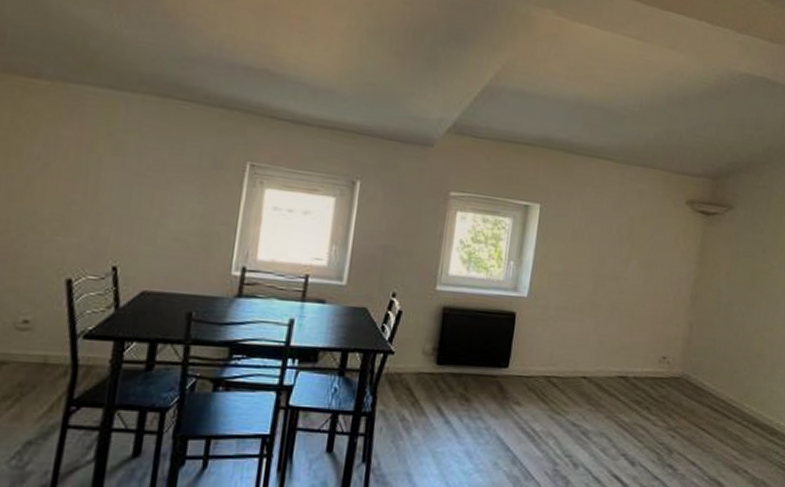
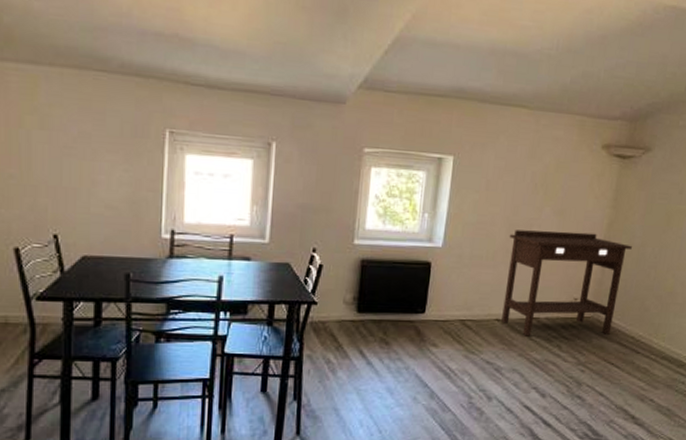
console table: none [588,282,719,397] -> present [501,230,632,336]

